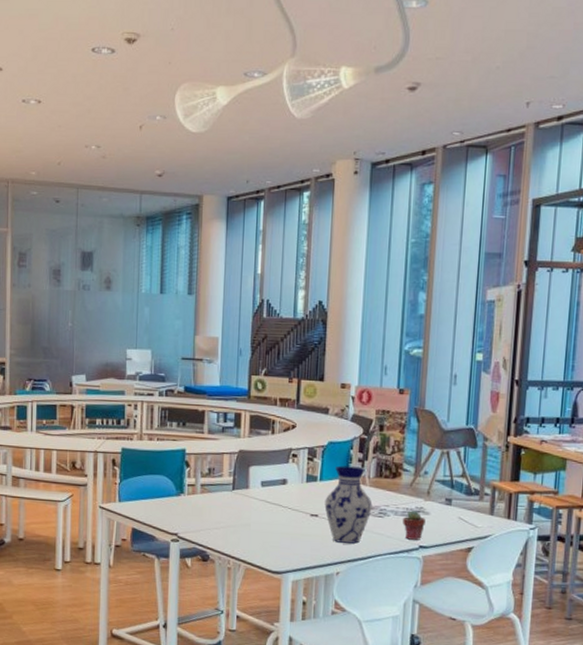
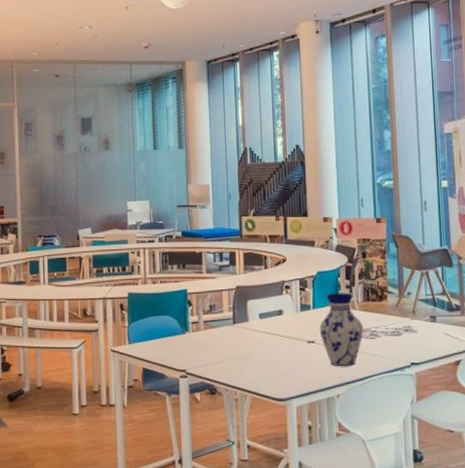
potted succulent: present [403,509,426,540] -> none [393,329,414,358]

